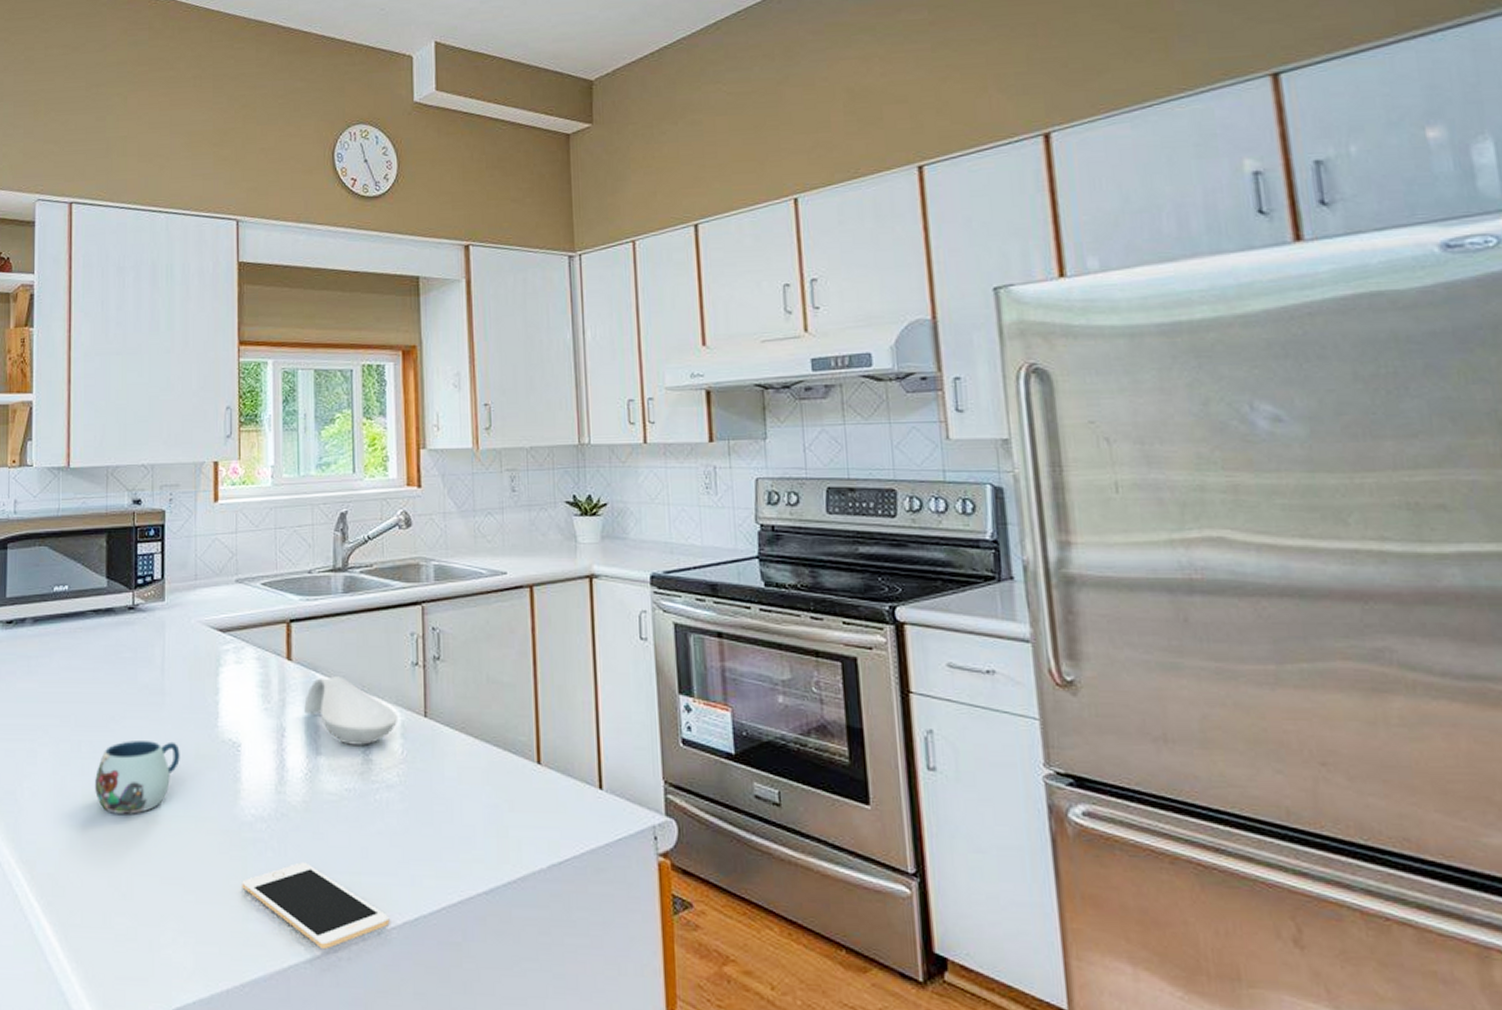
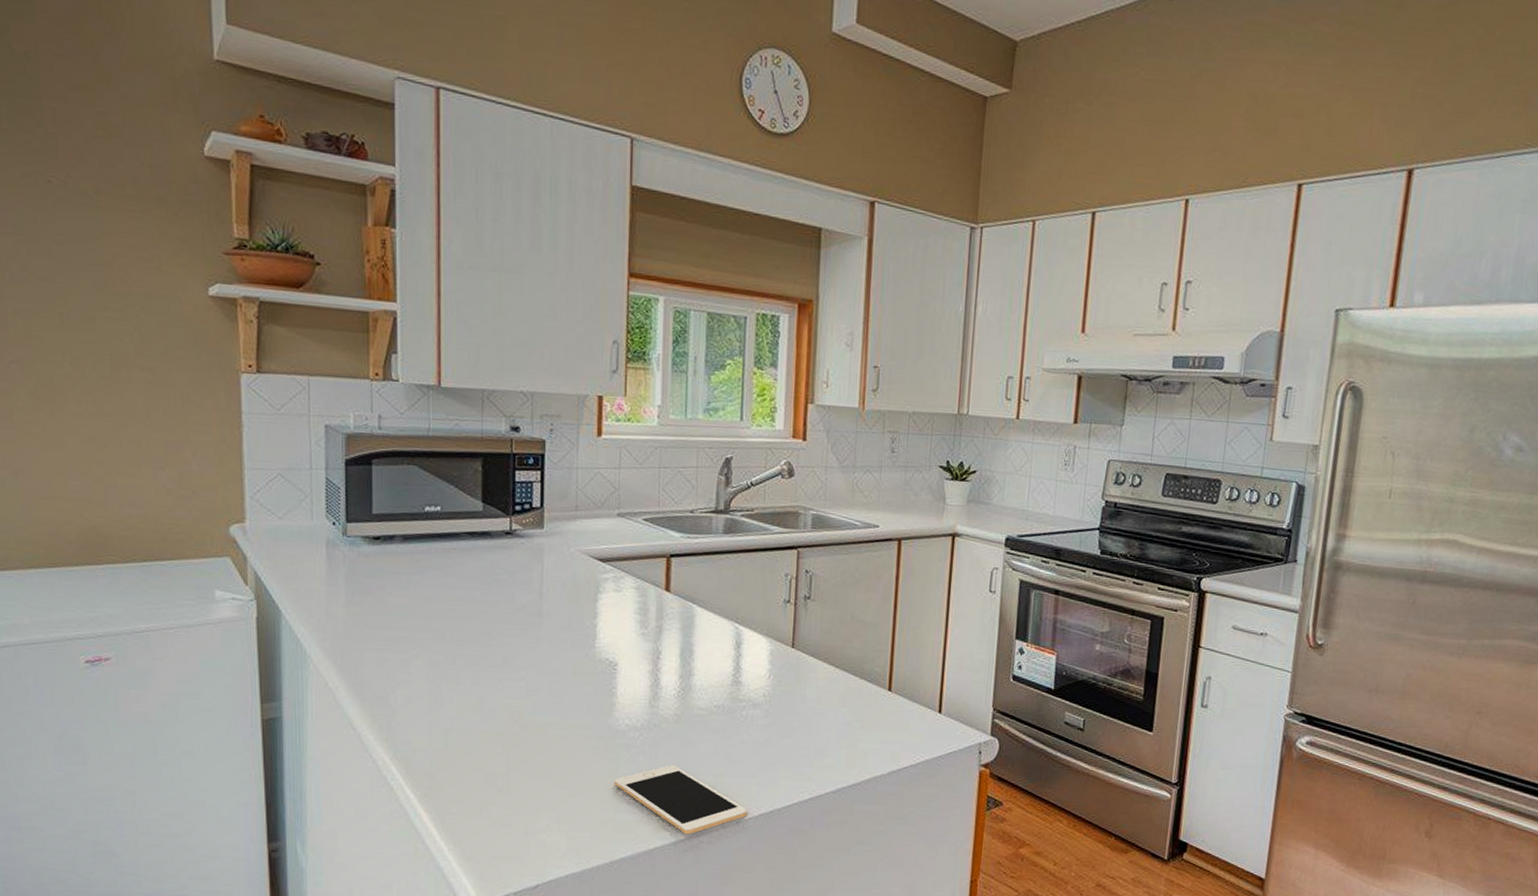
mug: present [95,741,180,814] -> none [471,656,557,721]
spoon rest: present [304,676,399,745] -> none [680,608,768,669]

